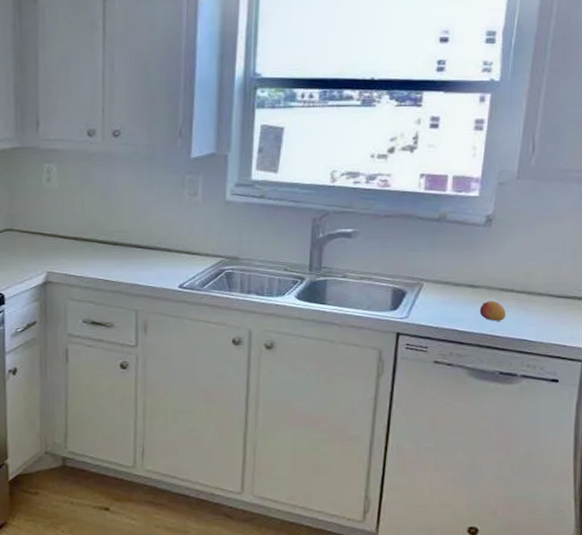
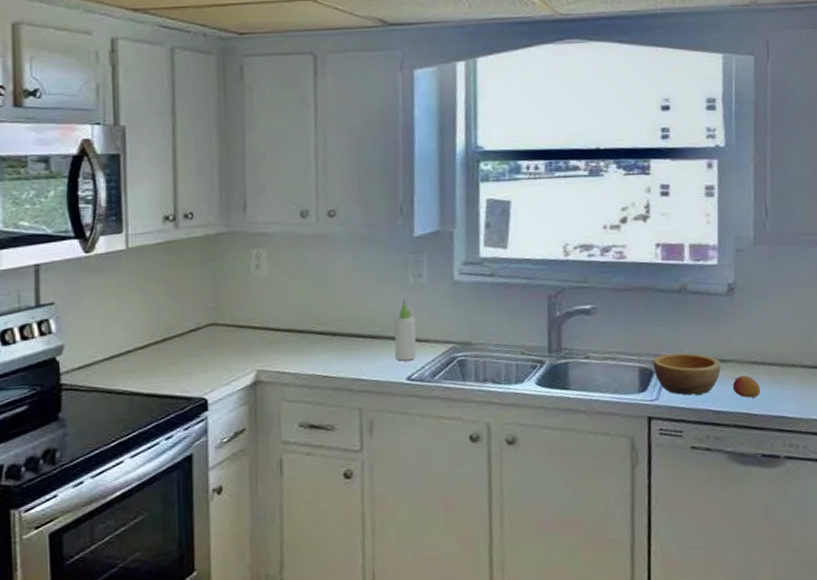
bottle: none [169,215,190,271] -> present [394,299,417,361]
bowl: none [406,276,471,316] -> present [653,352,722,396]

